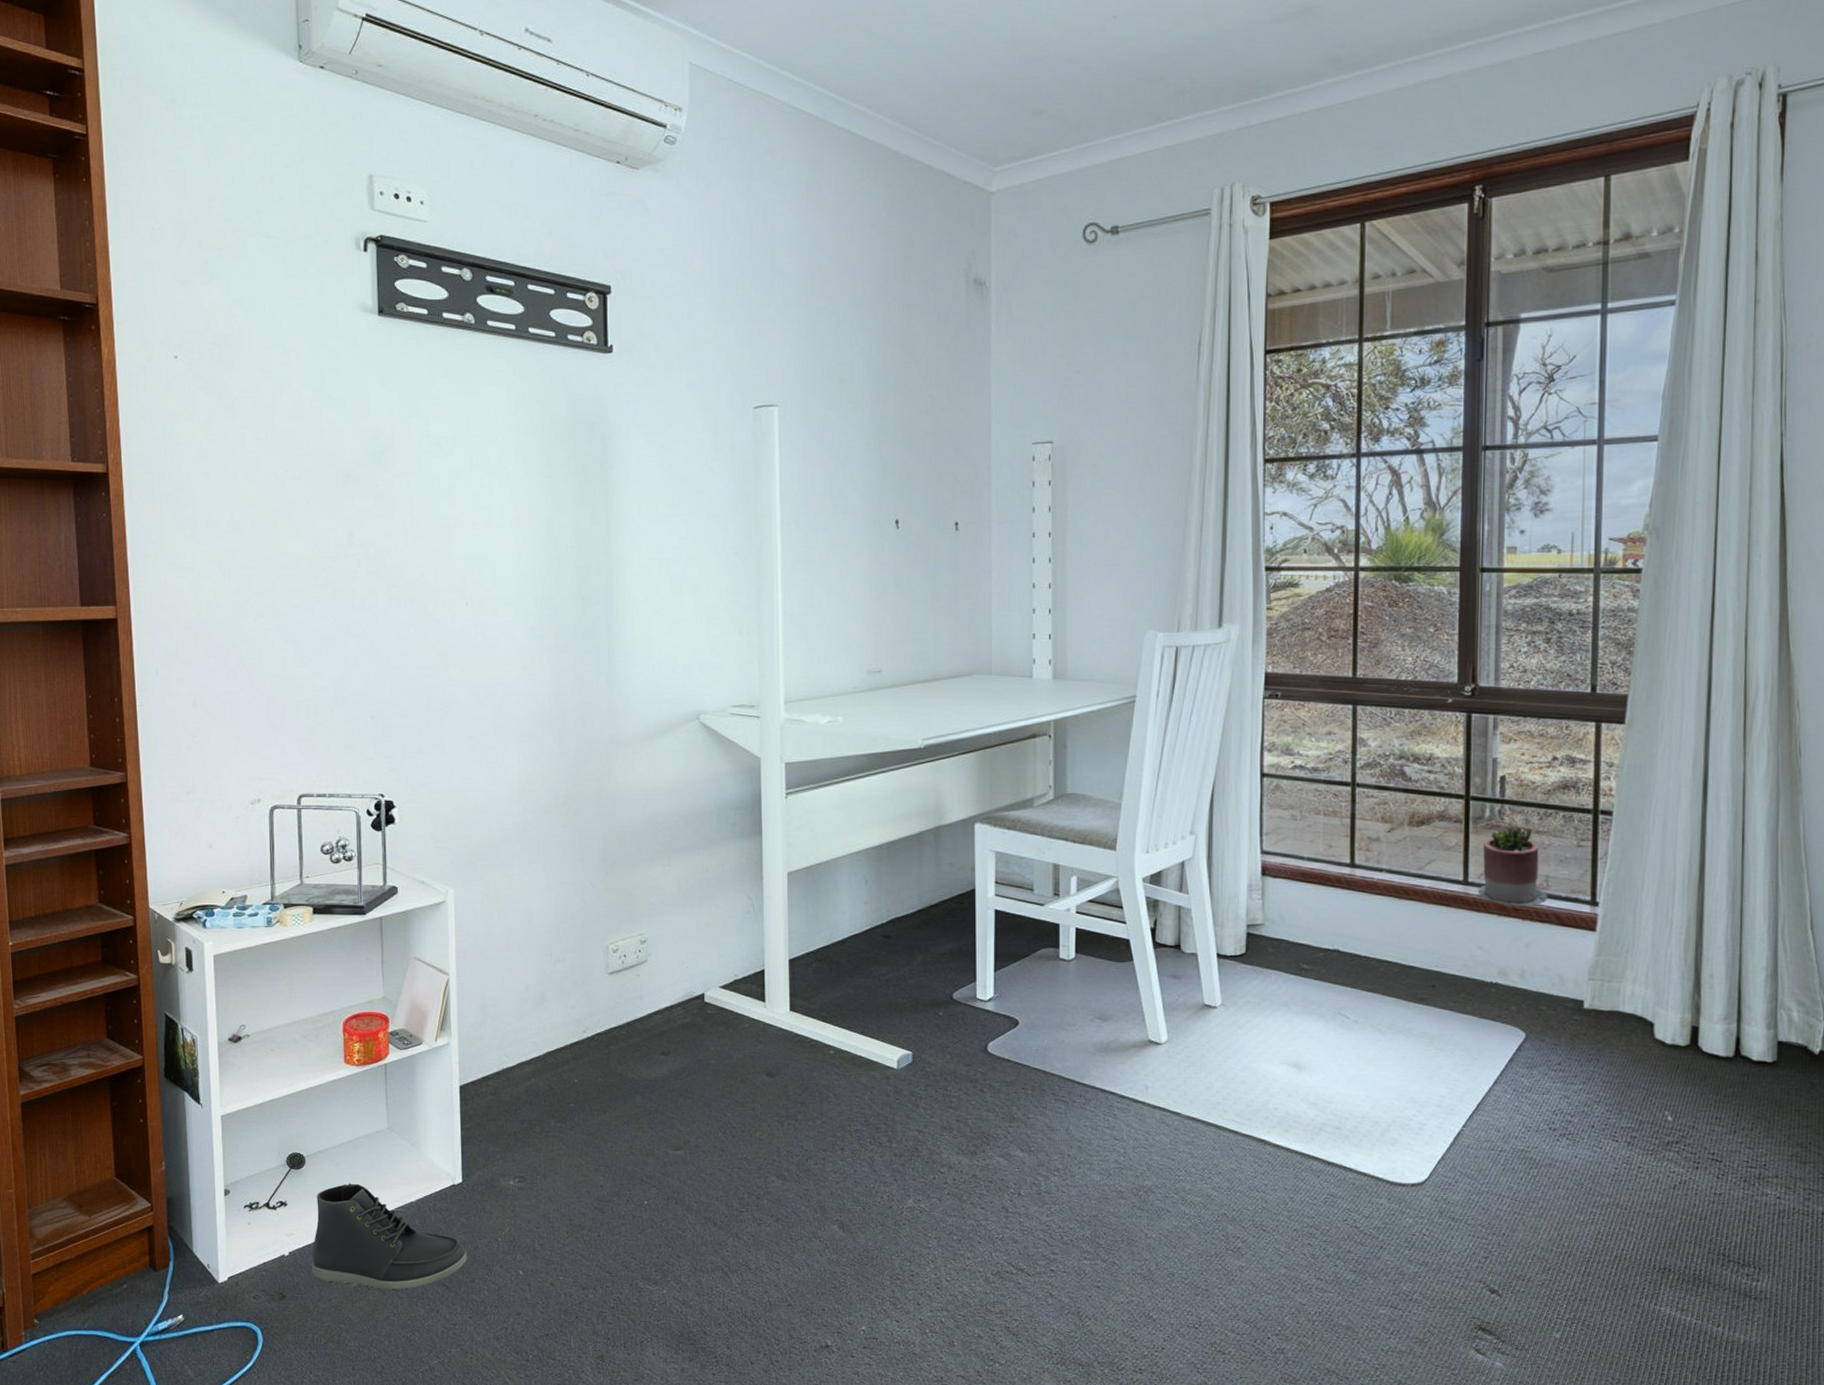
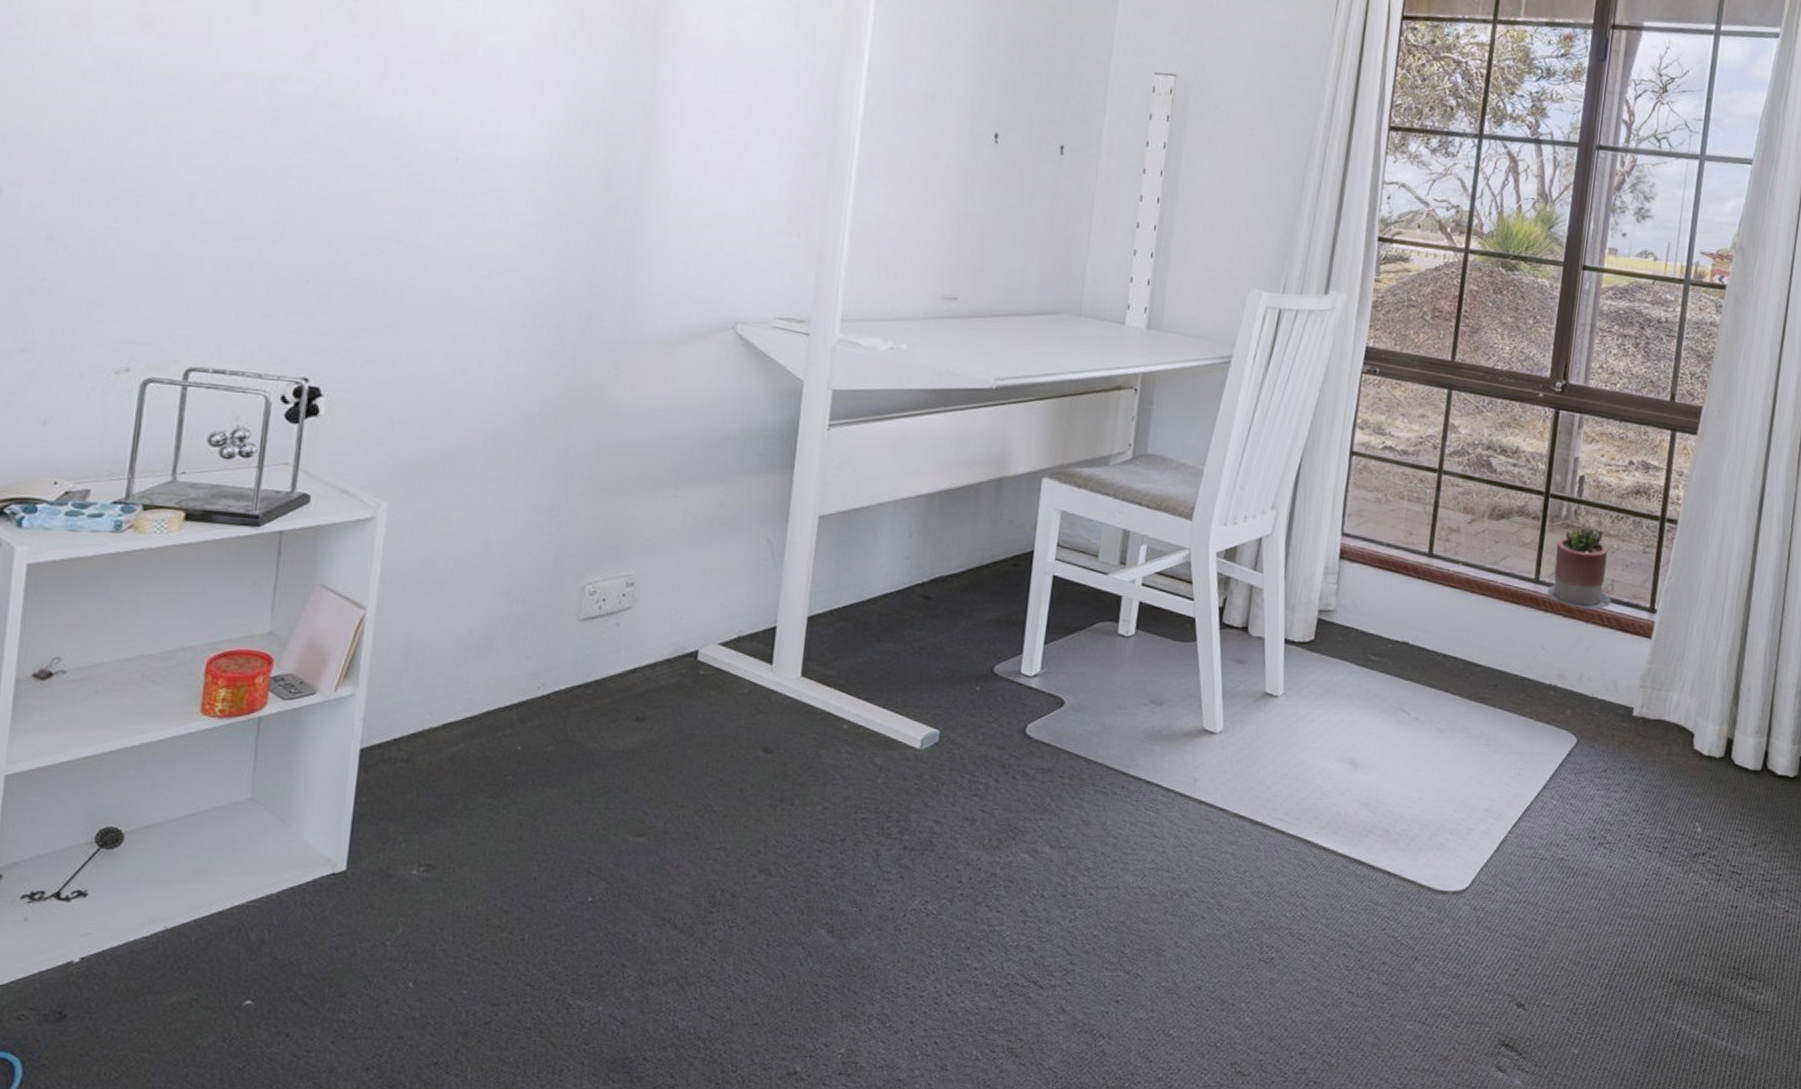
sneaker: present [311,1183,467,1290] -> none [111,868,340,1007]

